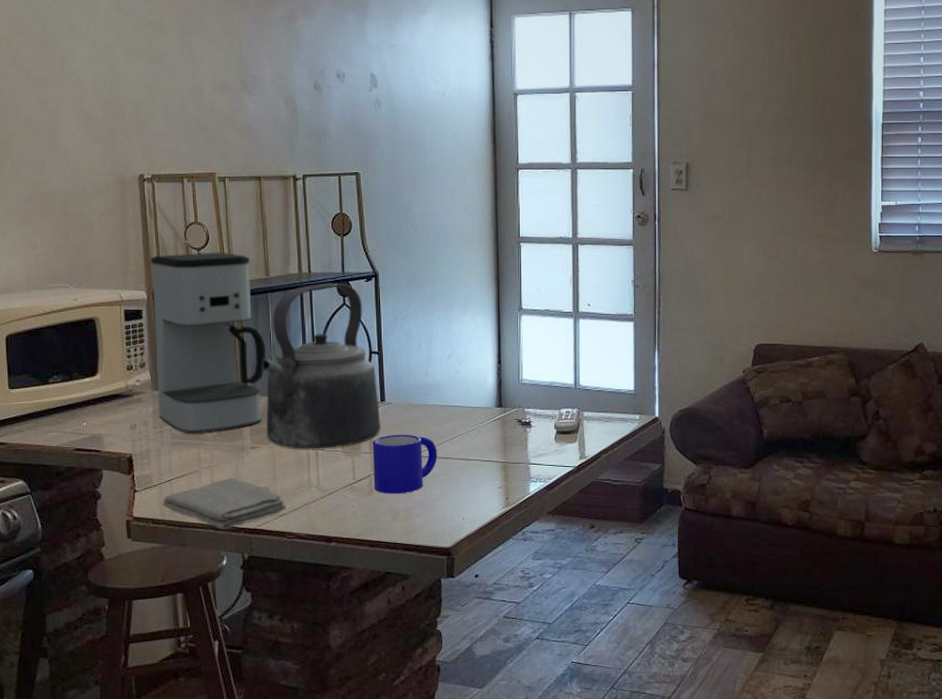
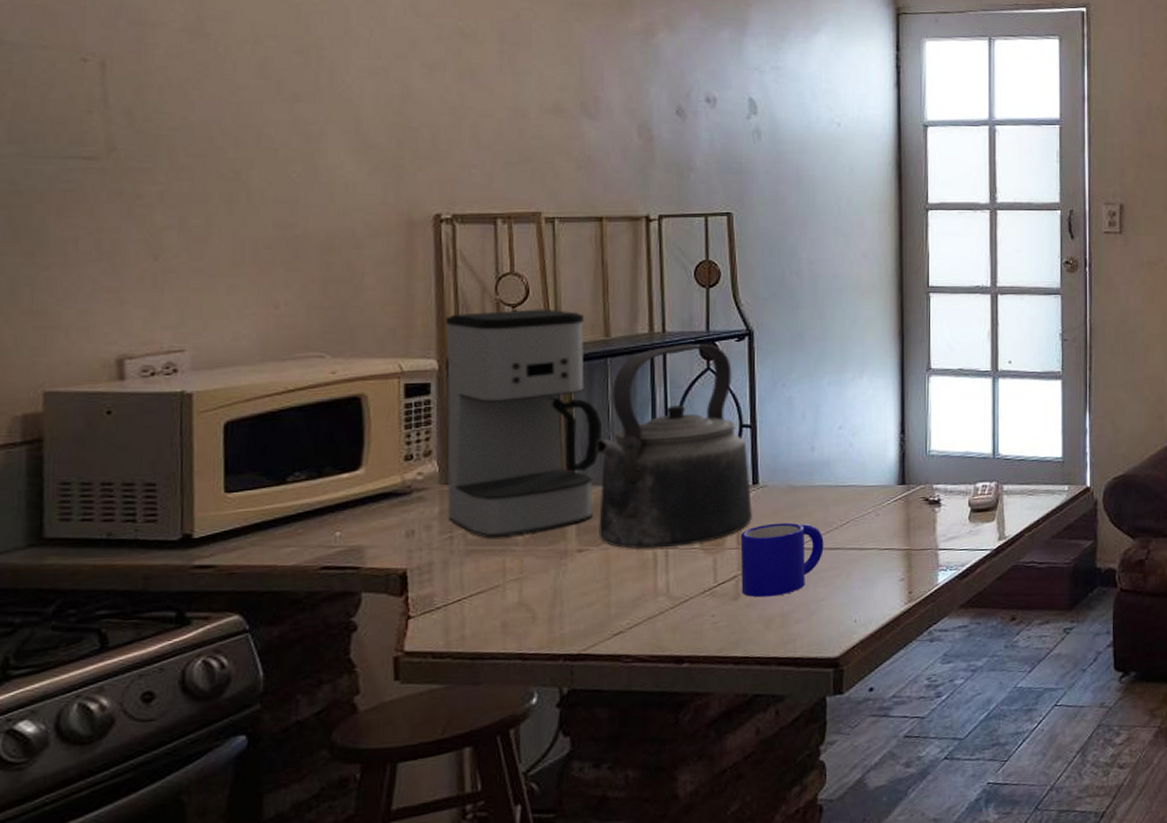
washcloth: present [162,478,286,530] -> none [448,591,623,659]

